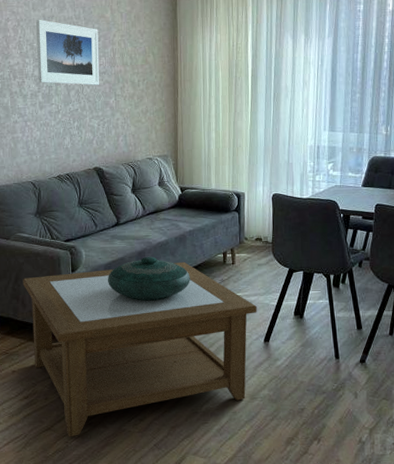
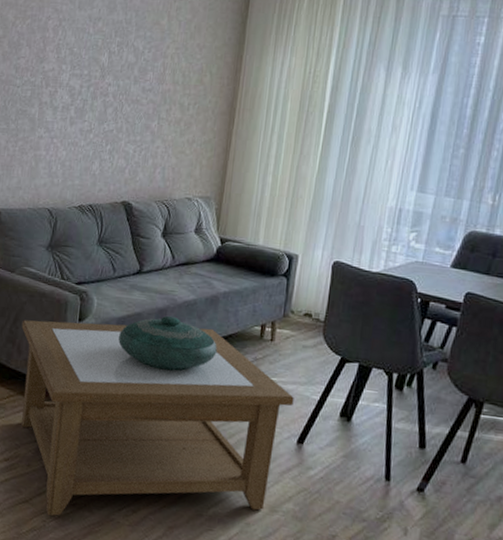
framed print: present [36,19,100,85] -> none [73,20,150,104]

